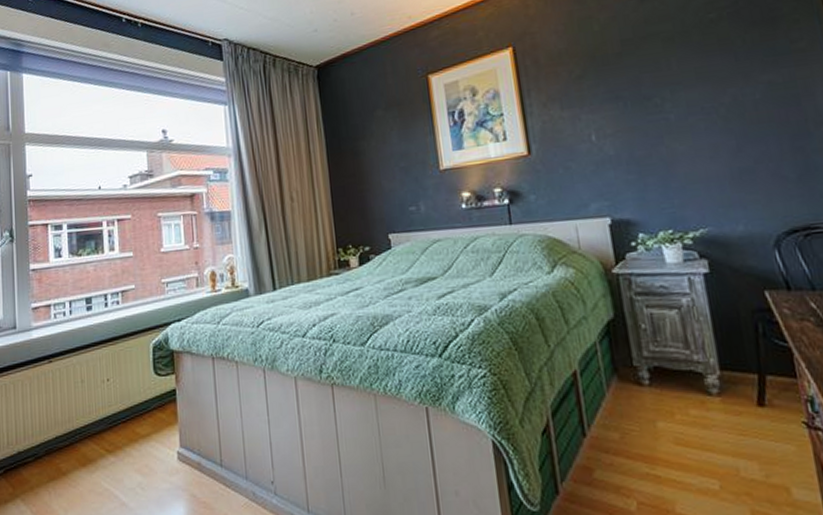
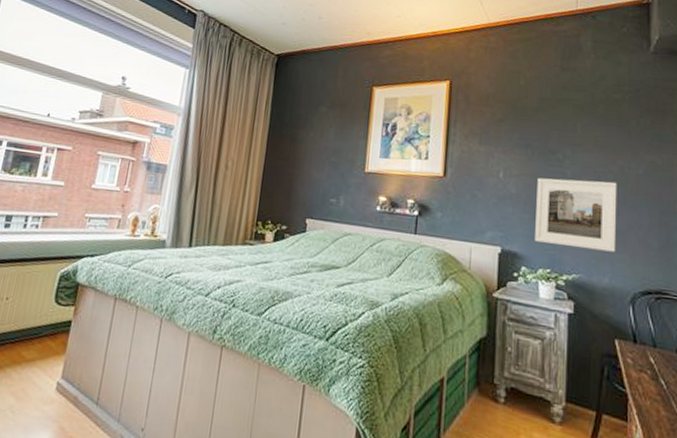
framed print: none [636,115,745,203] -> present [535,177,617,252]

